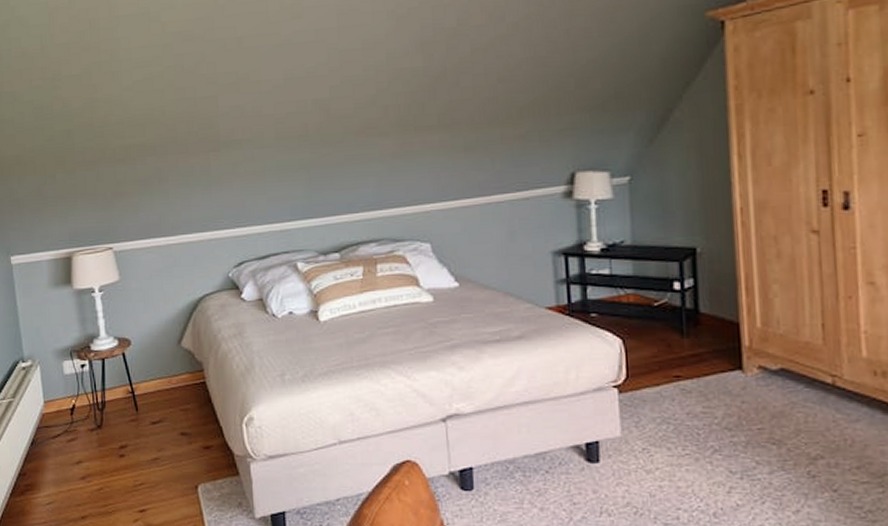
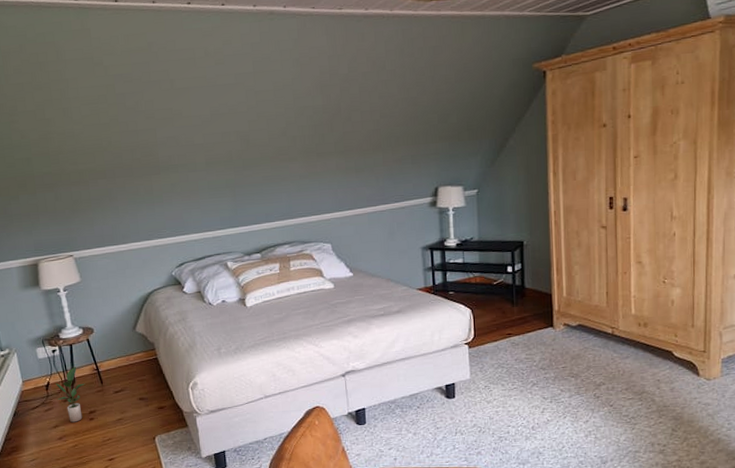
potted plant: none [82,386,117,459] -> present [55,366,85,423]

